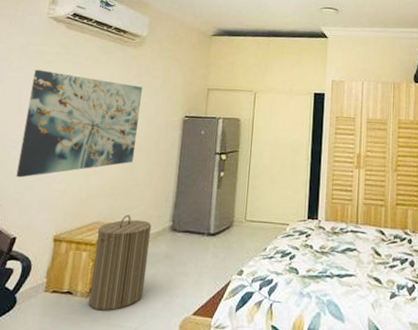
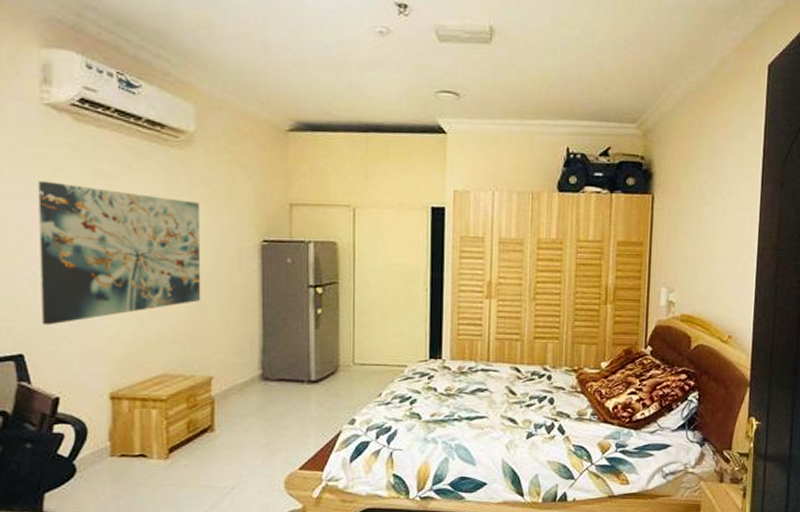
laundry hamper: present [88,214,152,311] -> none [167,364,236,472]

